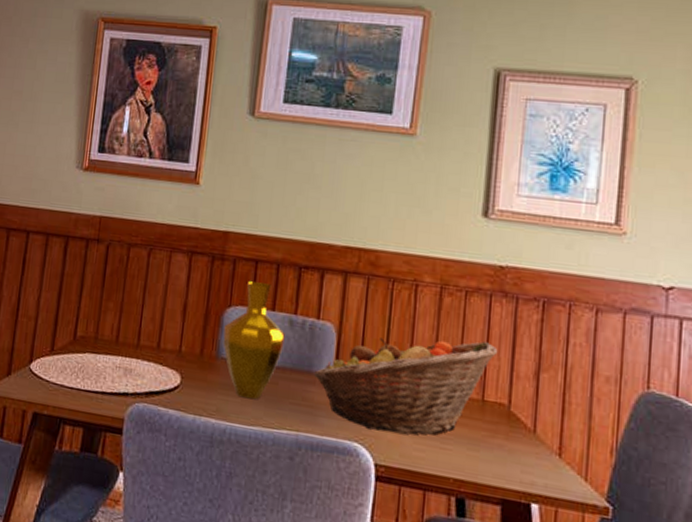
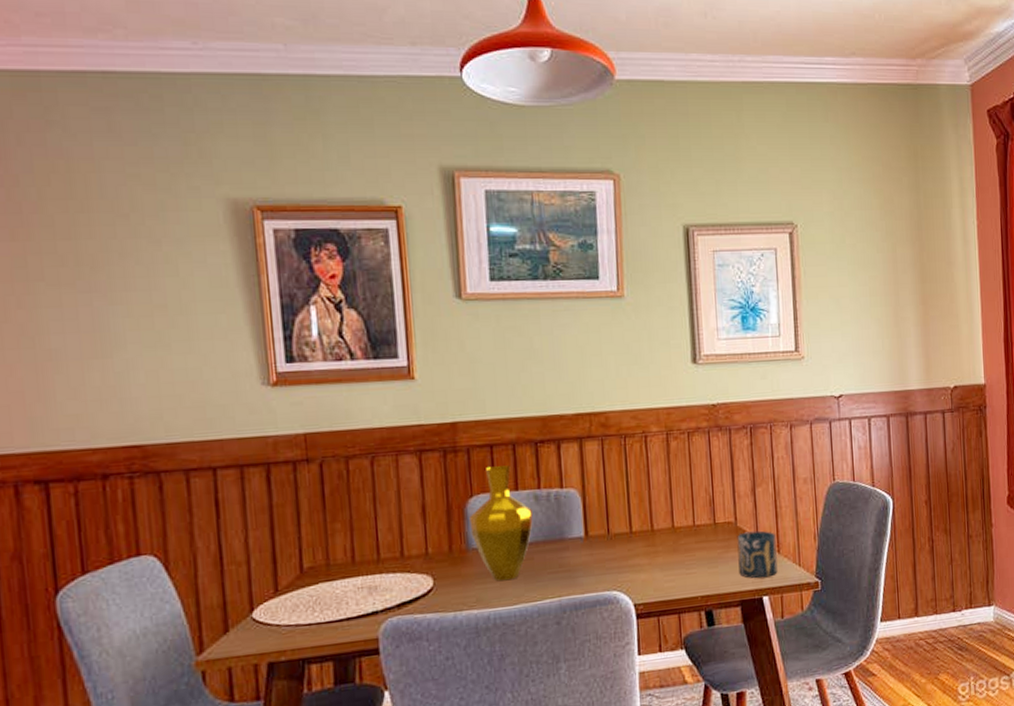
fruit basket: present [314,338,498,435] -> none [566,473,721,576]
cup: none [505,420,558,483] -> present [737,530,778,579]

